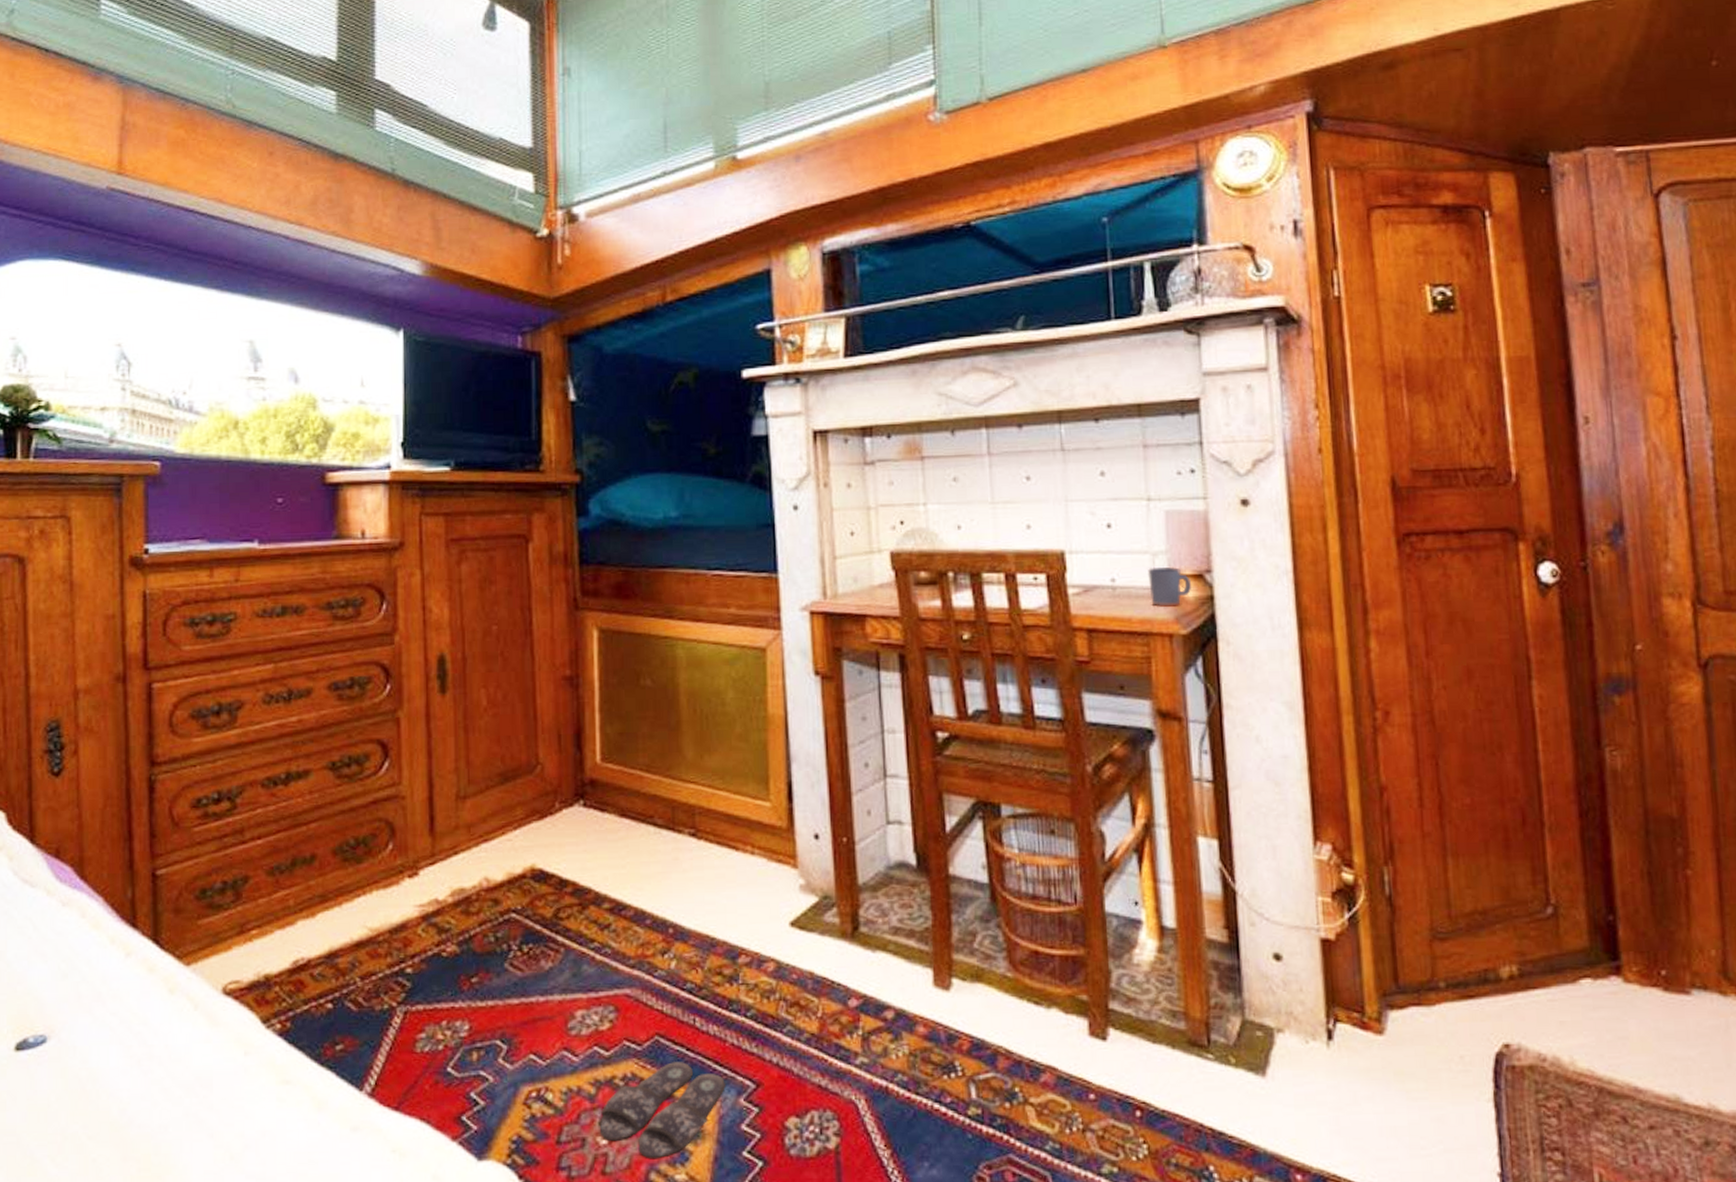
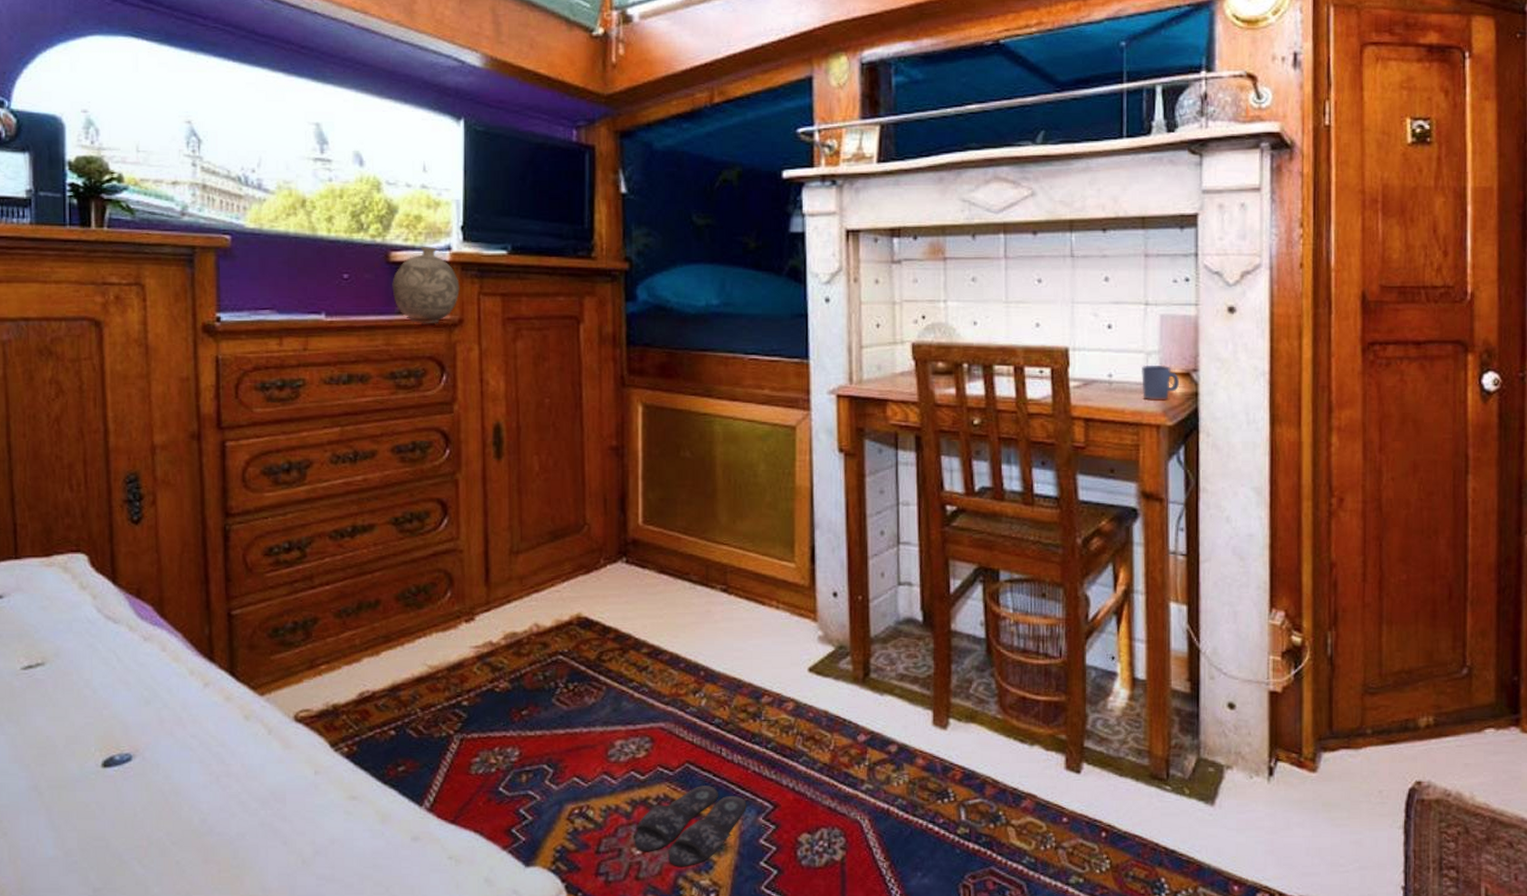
decorative vase: none [328,465,400,548] -> present [392,246,460,323]

